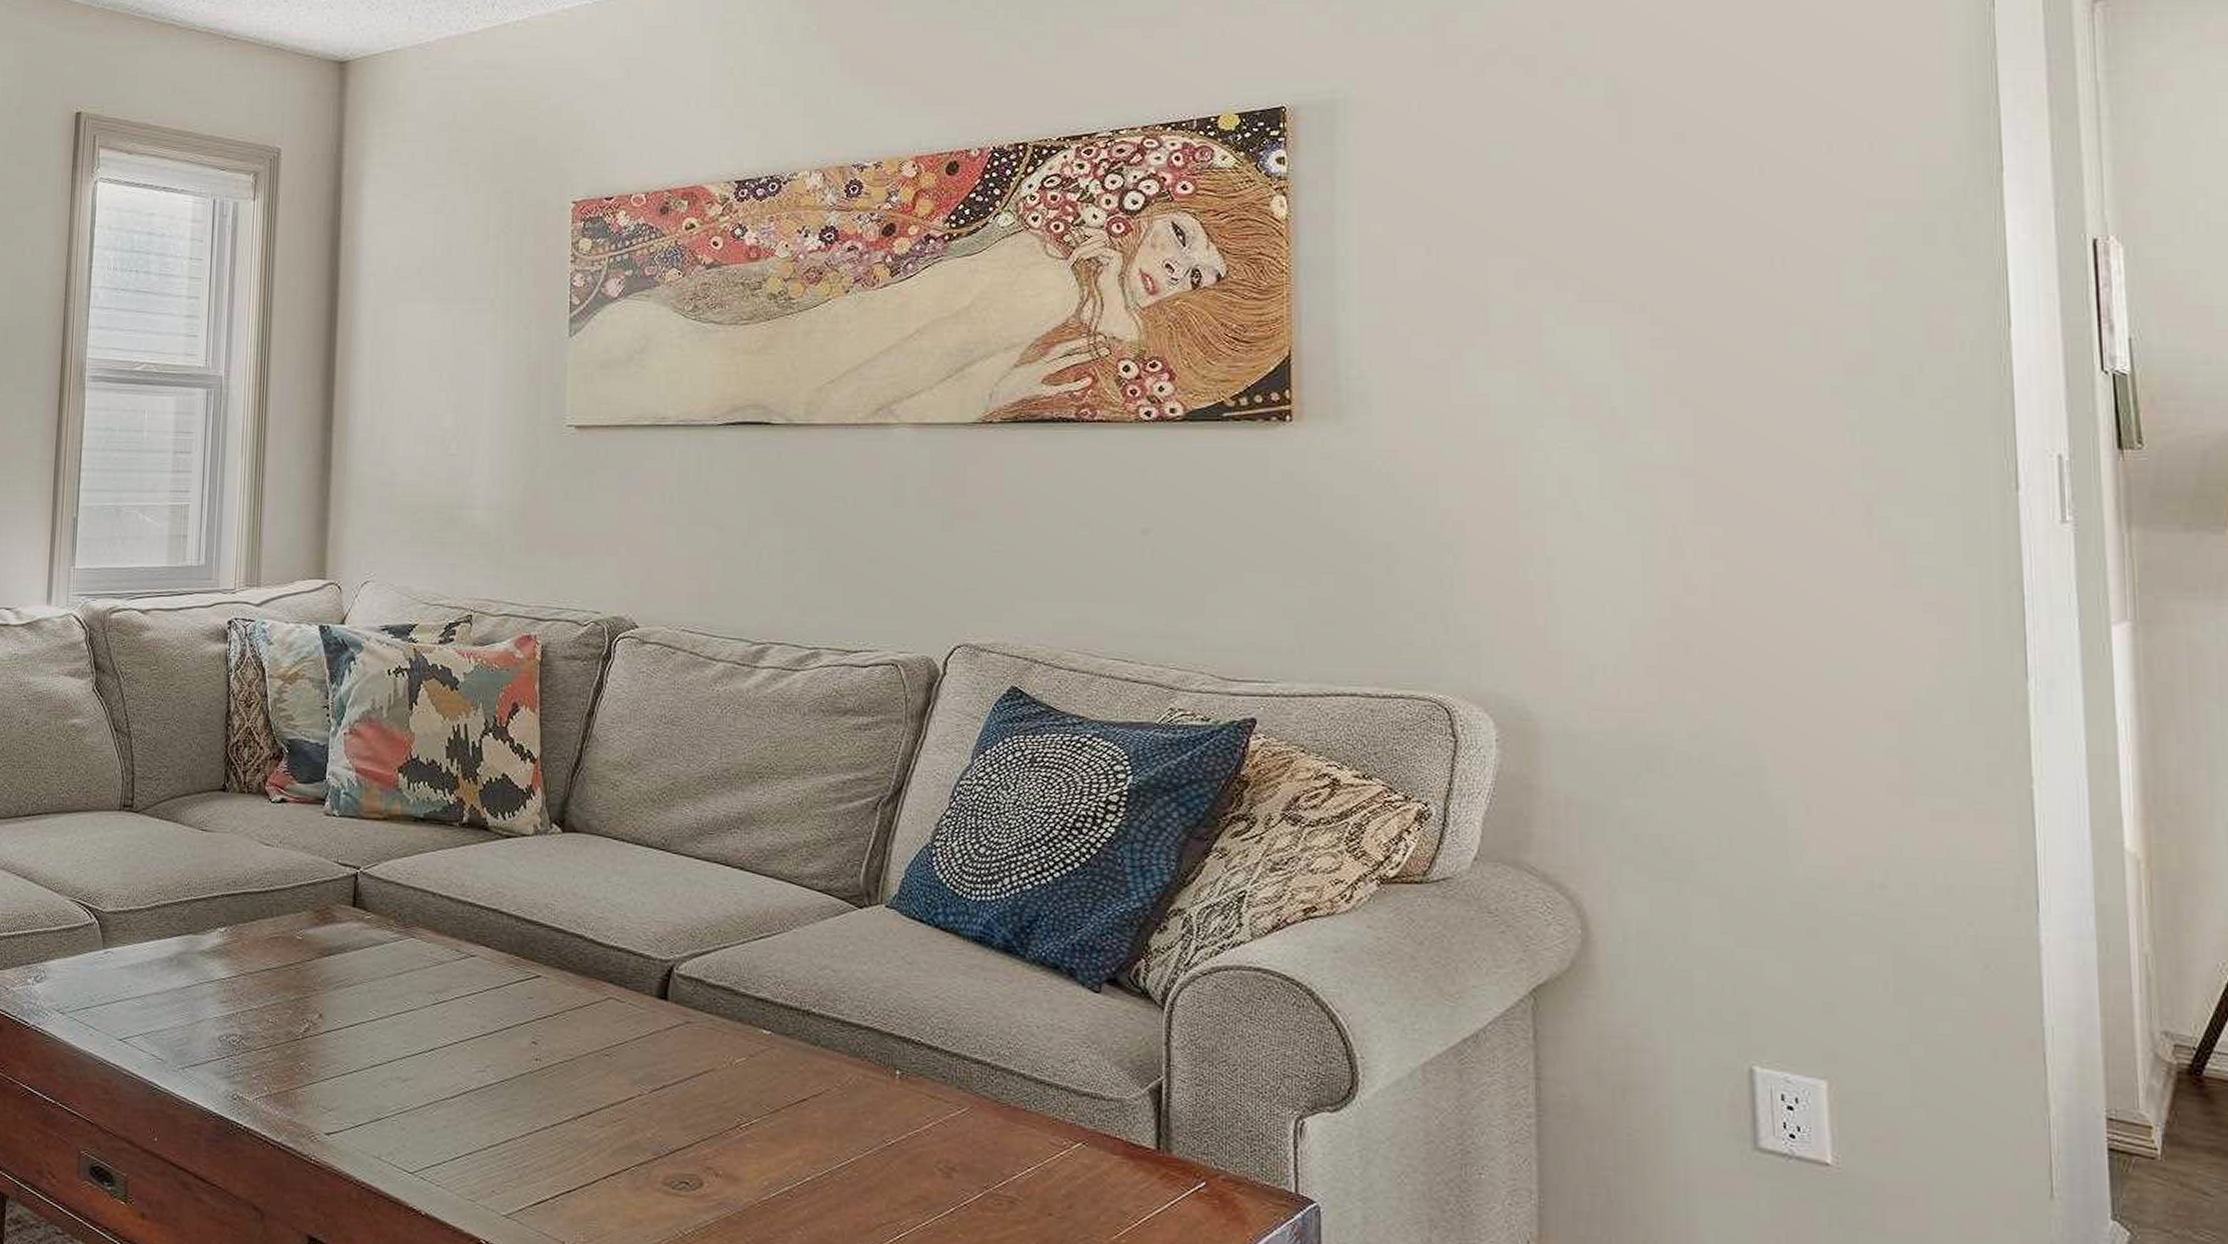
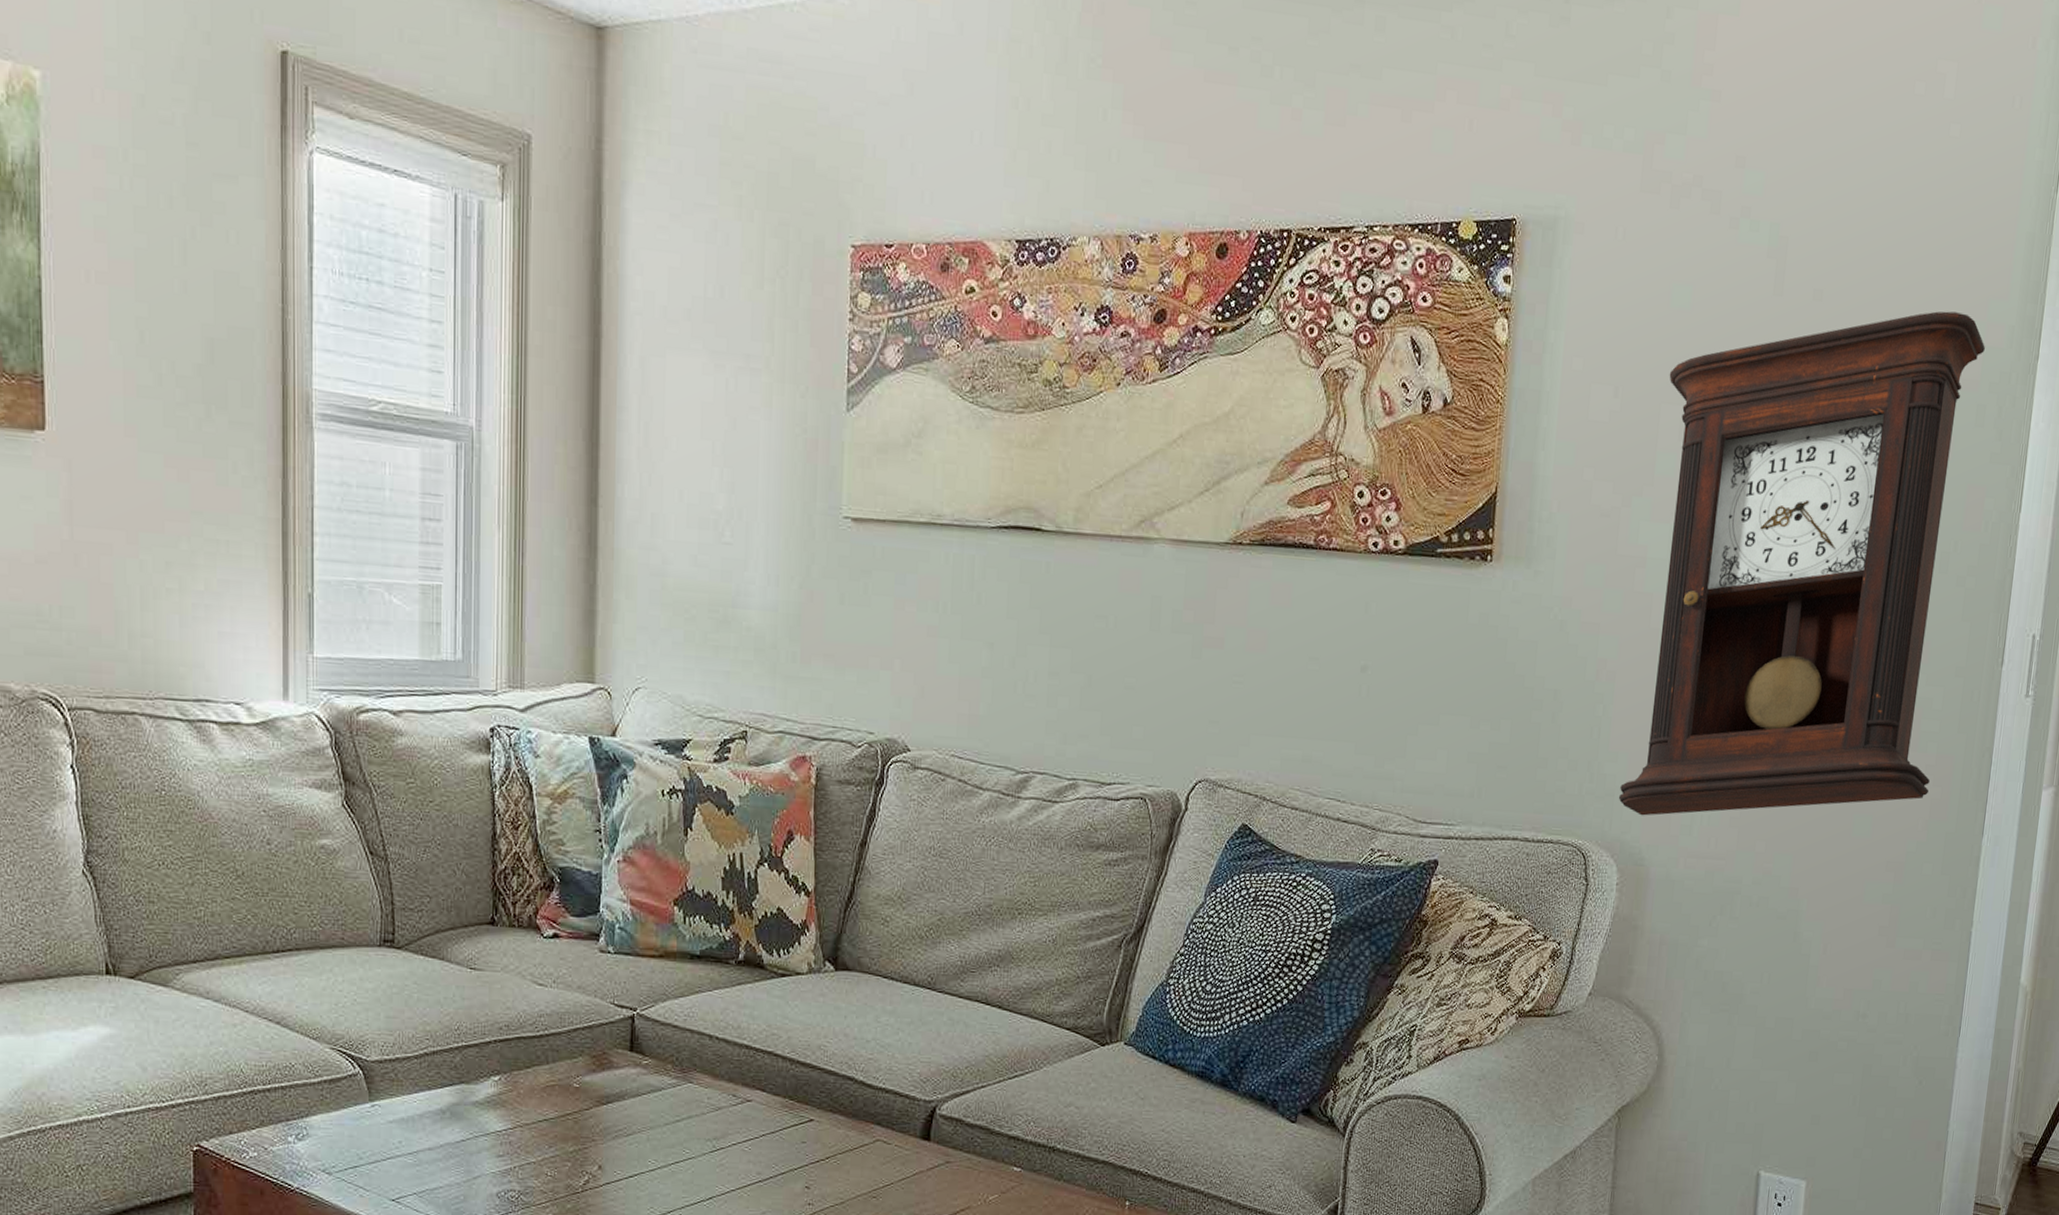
pendulum clock: none [1486,136,1932,668] -> present [1618,311,1985,816]

